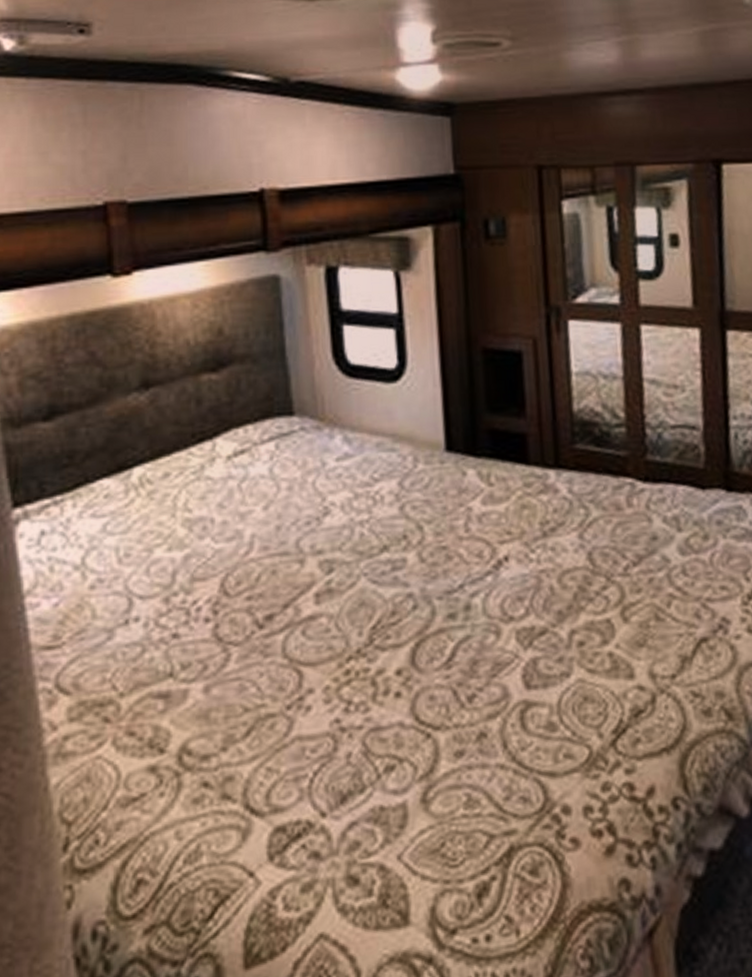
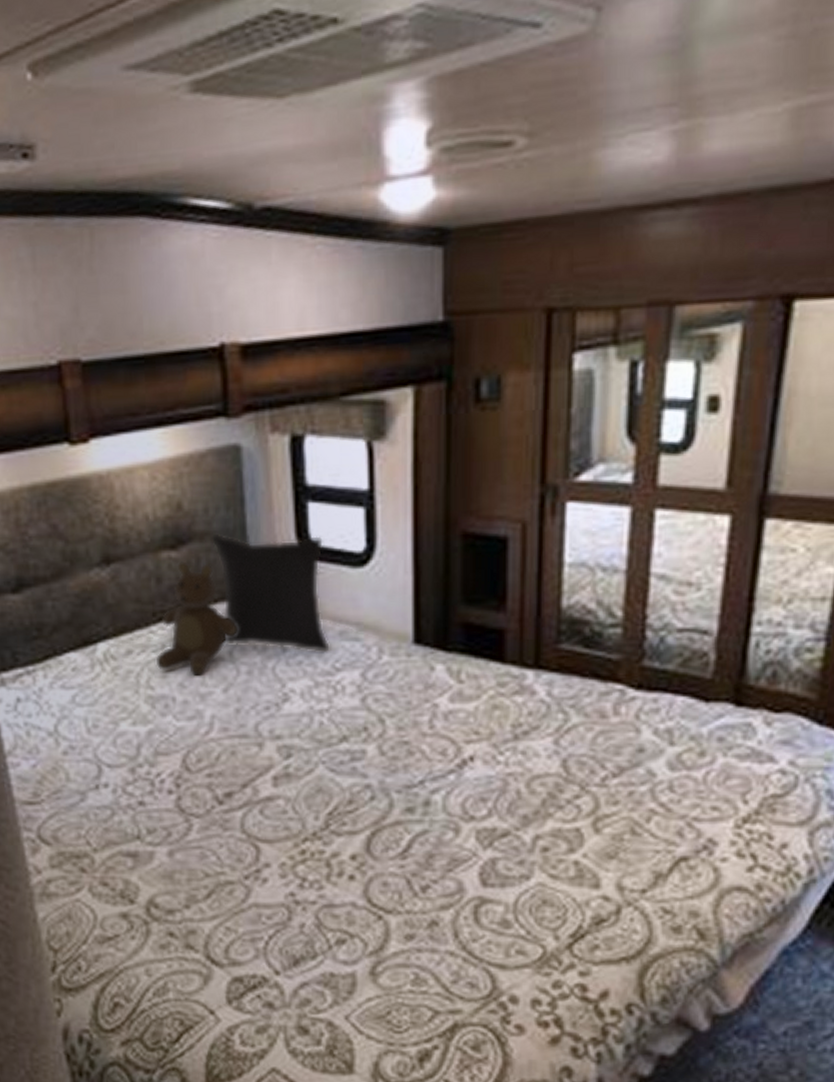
teddy bear: none [195,383,276,495] -> present [157,561,236,676]
pillow: none [252,355,368,465] -> present [212,533,330,653]

